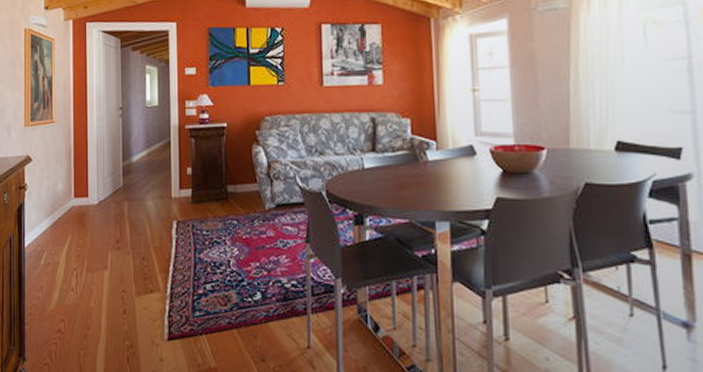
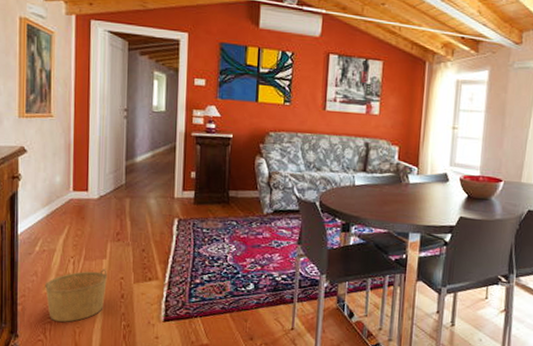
basket: none [49,281,109,344] -> present [44,268,107,323]

